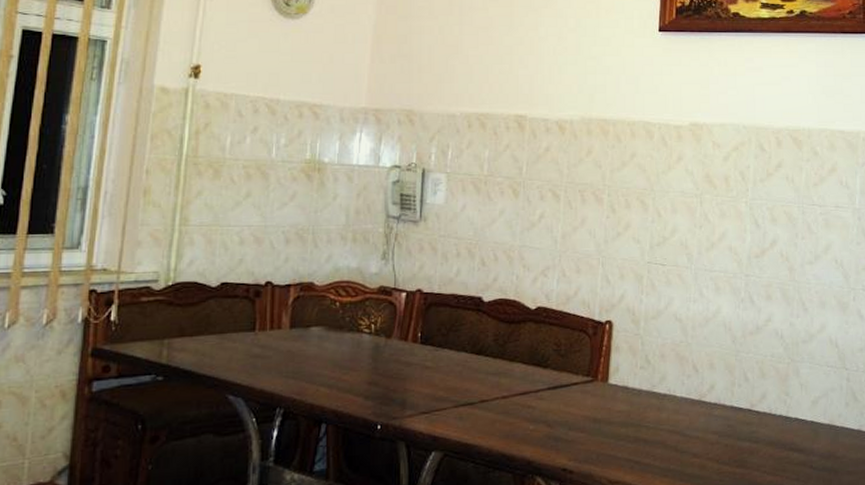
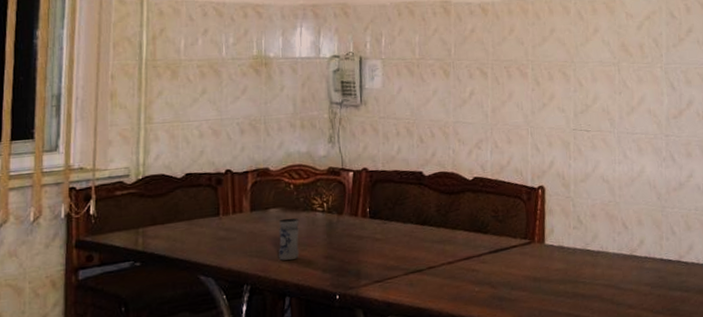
jar: none [318,338,343,384] -> present [278,218,300,261]

